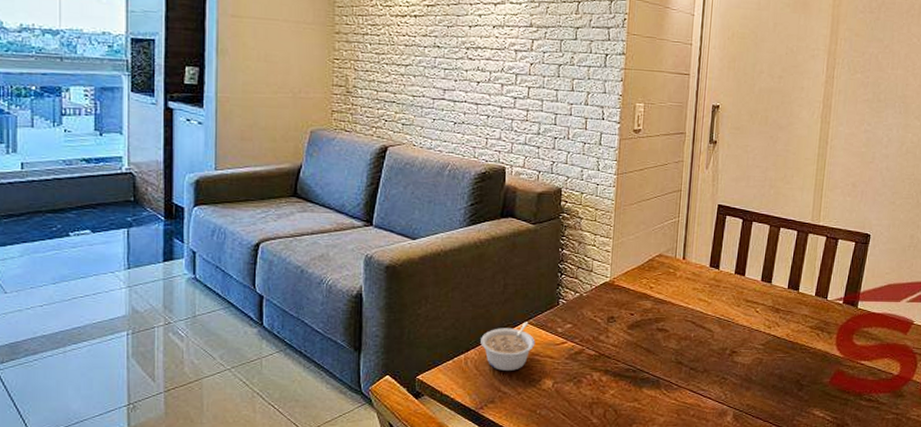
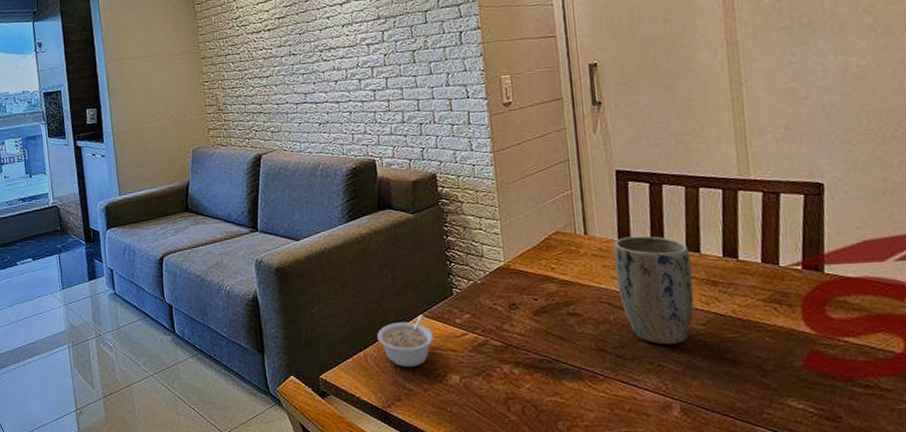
plant pot: none [702,264,764,361] -> present [613,236,694,345]

